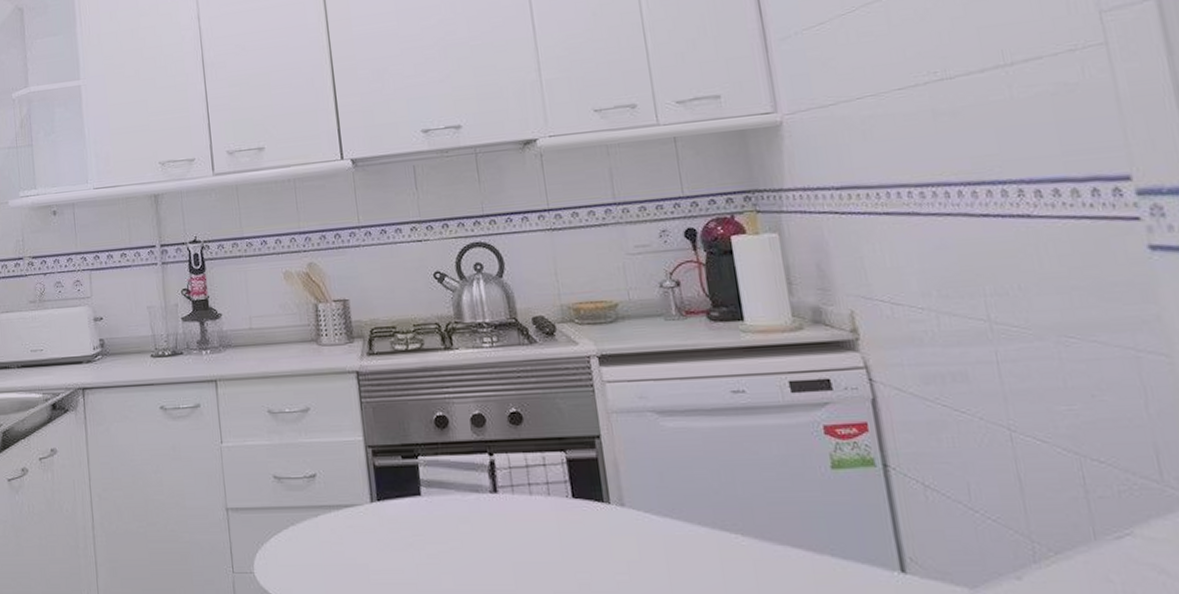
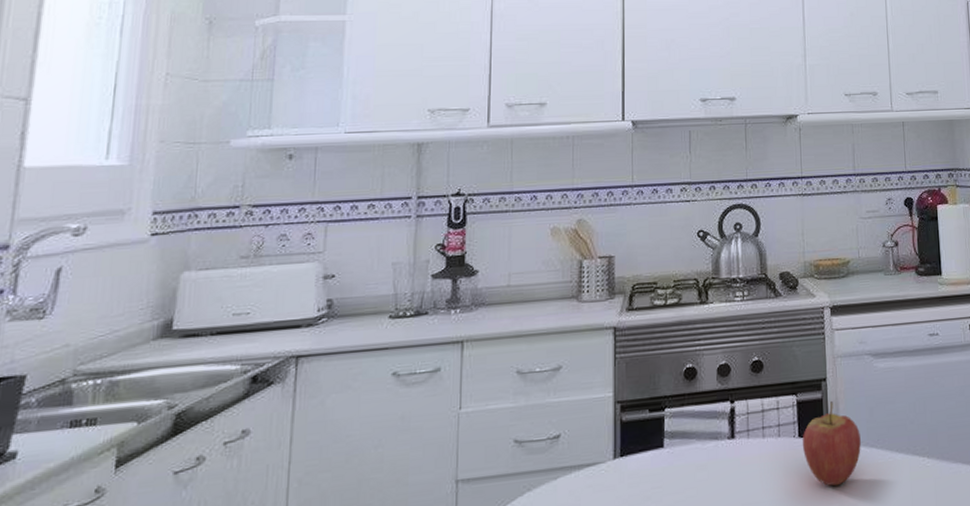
fruit: none [577,460,652,556] -> present [802,400,861,487]

